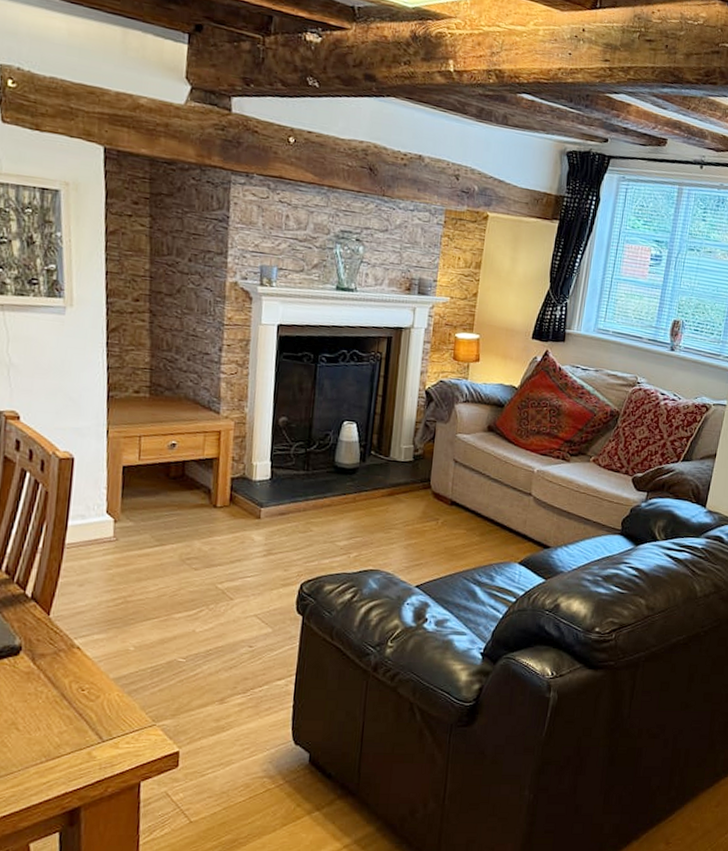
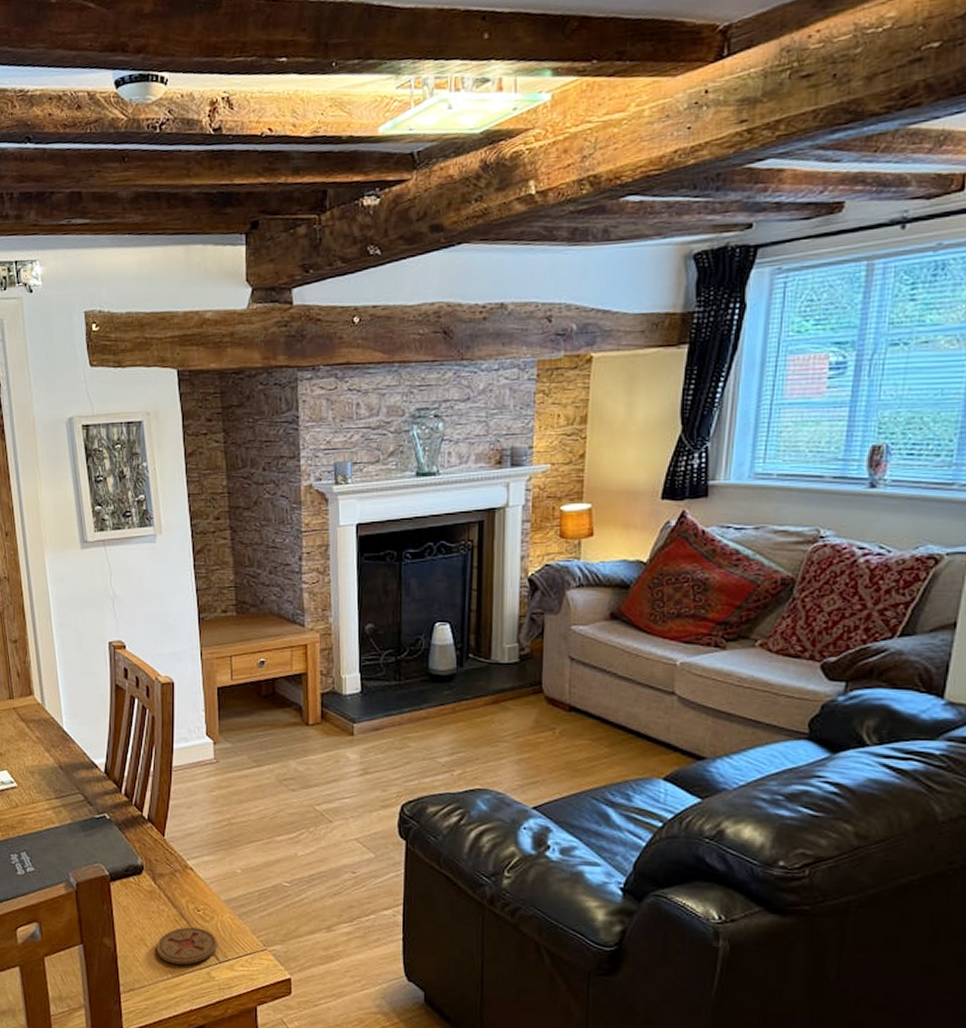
coaster: none [30,707,101,747] -> present [157,927,217,965]

